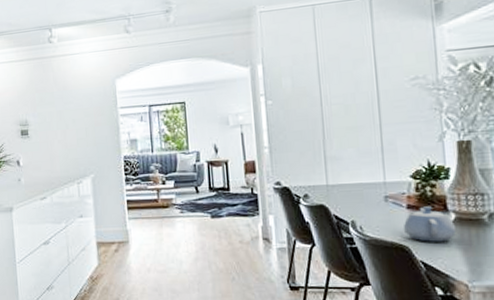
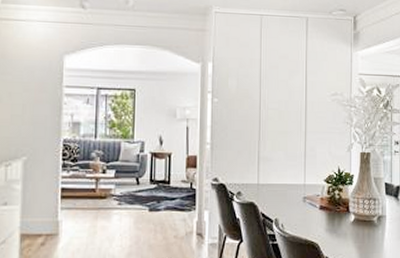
teapot: present [403,206,457,242] -> none [315,208,355,240]

